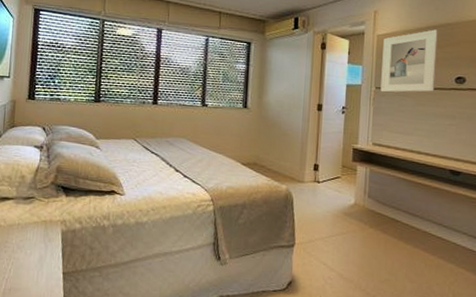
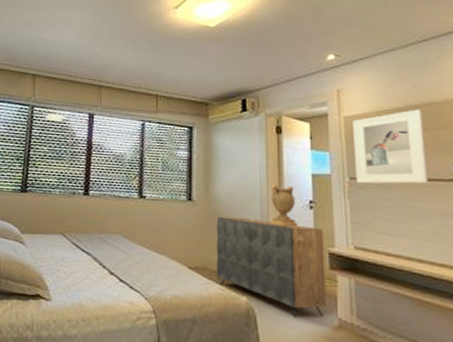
dresser: none [263,121,351,199] -> present [216,216,327,318]
decorative urn: none [311,94,332,128] -> present [270,185,297,227]

